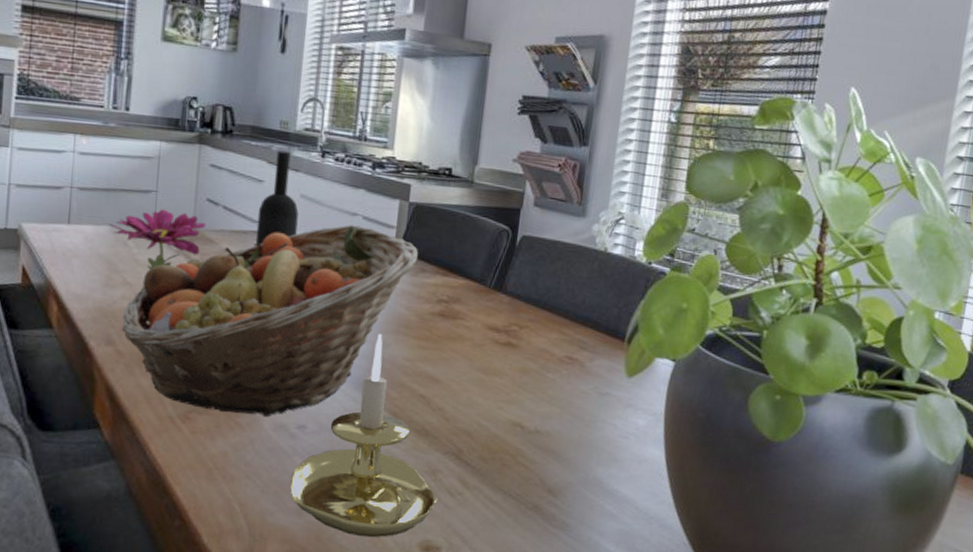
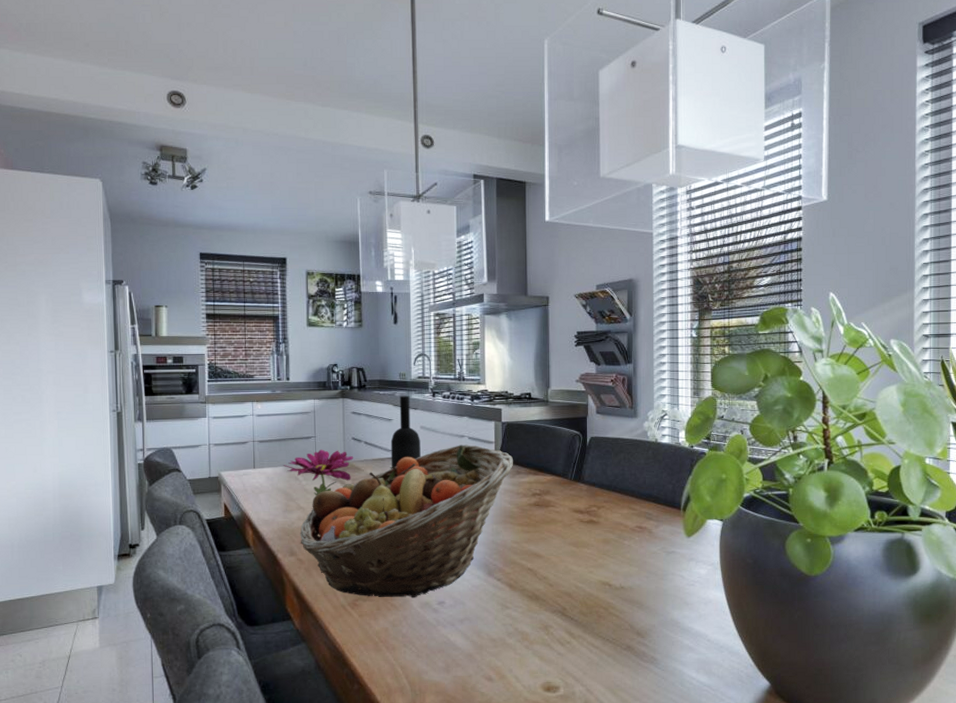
candle holder: present [290,334,439,538] -> none [438,525,552,684]

